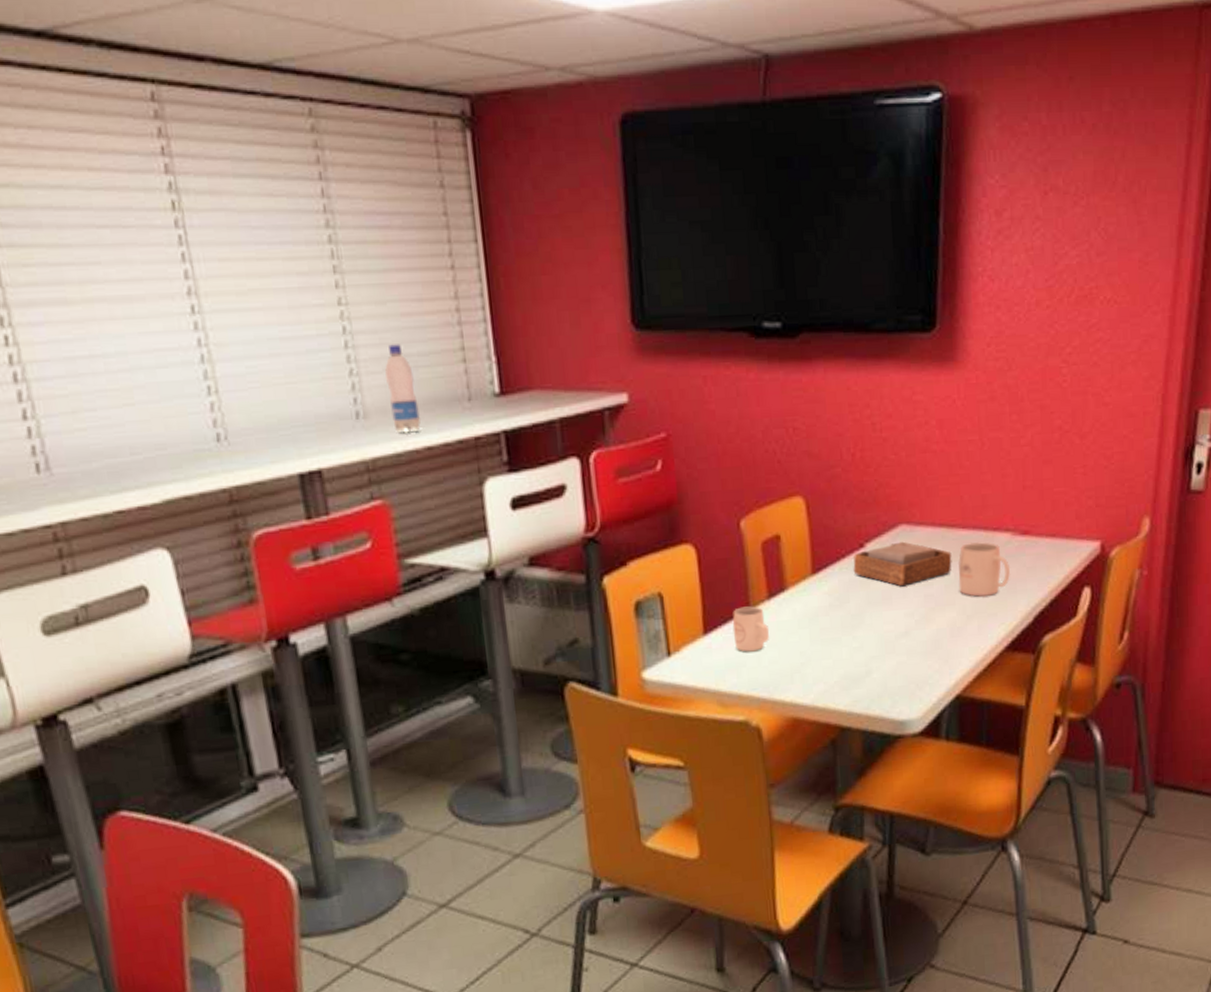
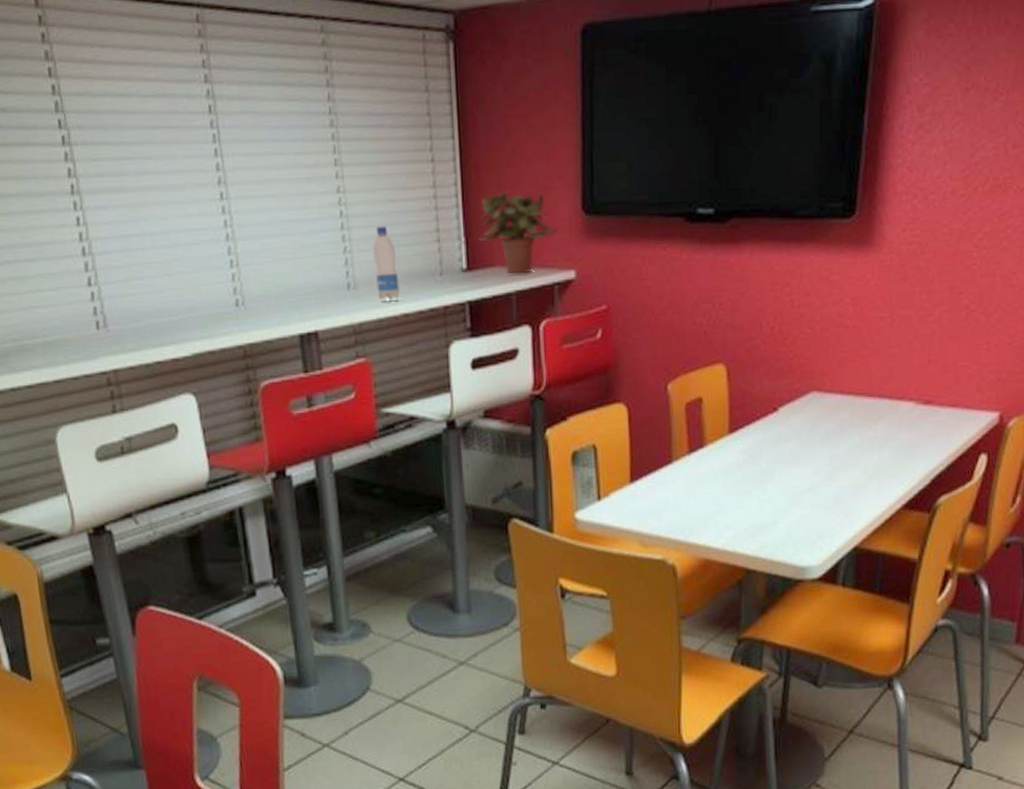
potted plant: none [512,302,604,398] -> present [478,190,557,274]
mug: present [732,606,769,652] -> none [656,459,687,500]
napkin holder: present [853,541,952,587] -> none [766,407,858,447]
mug: present [957,541,1011,597] -> none [862,409,912,460]

